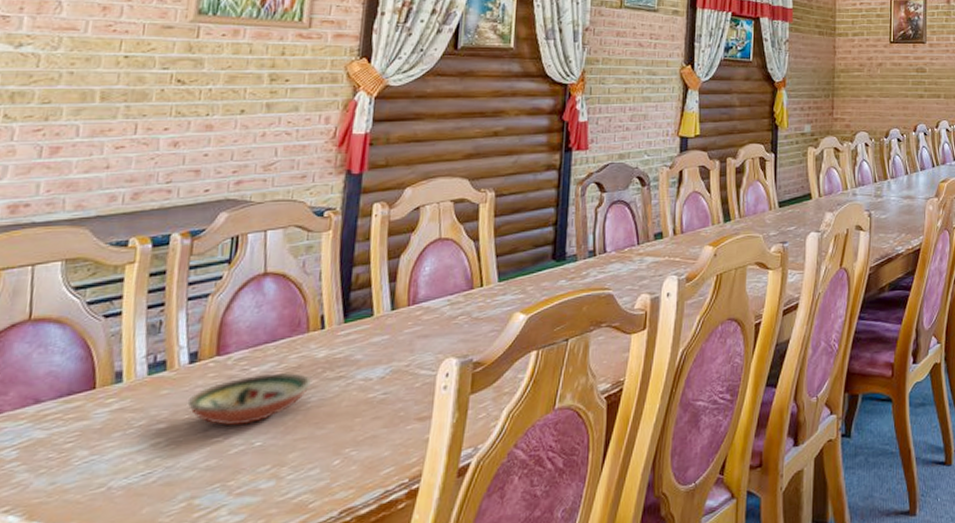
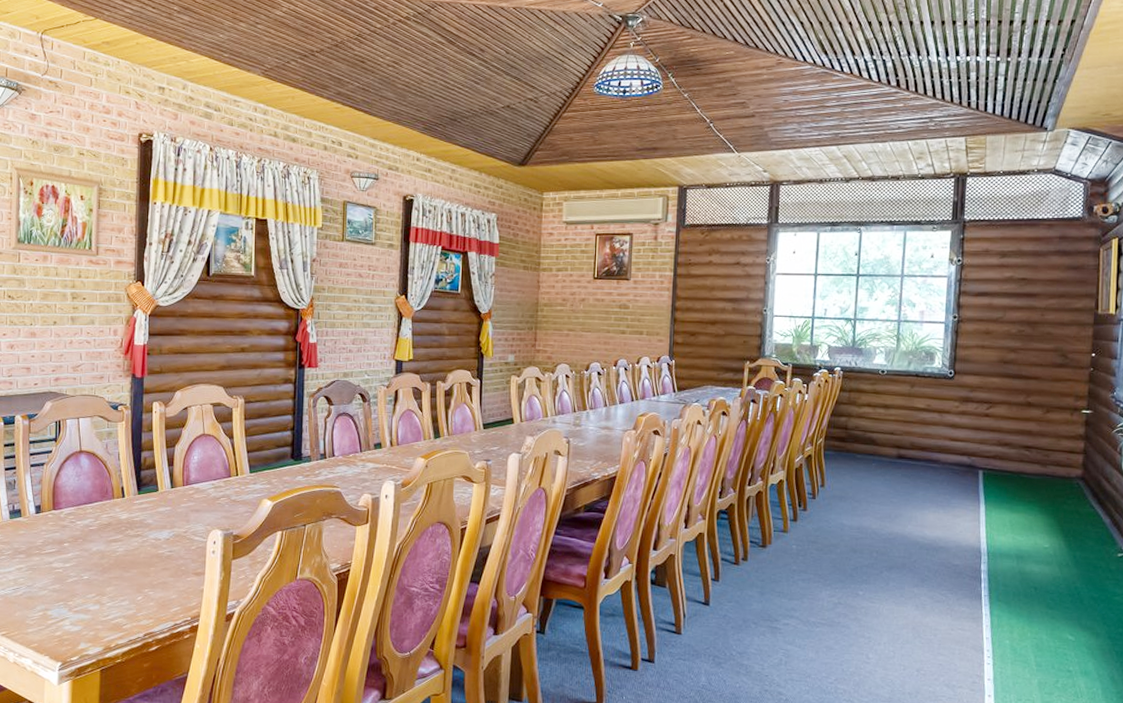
decorative bowl: present [187,372,313,426] -> none [37,527,119,563]

